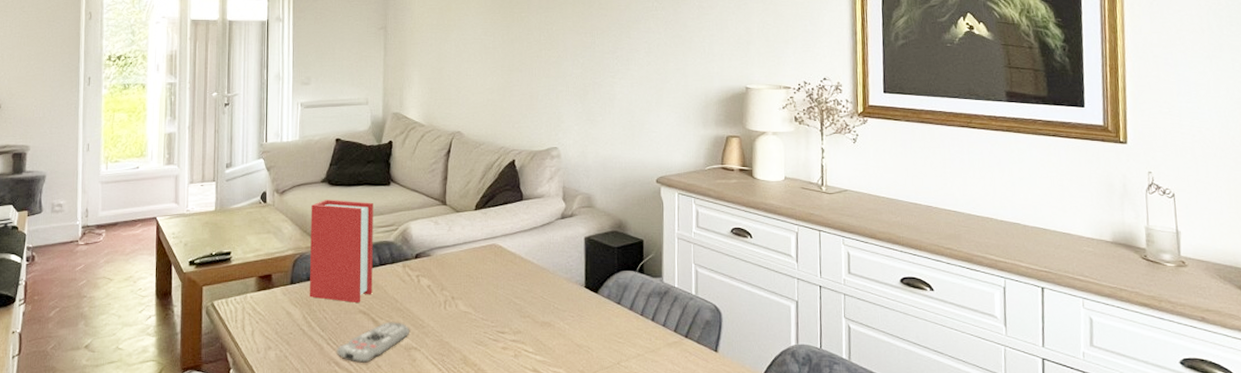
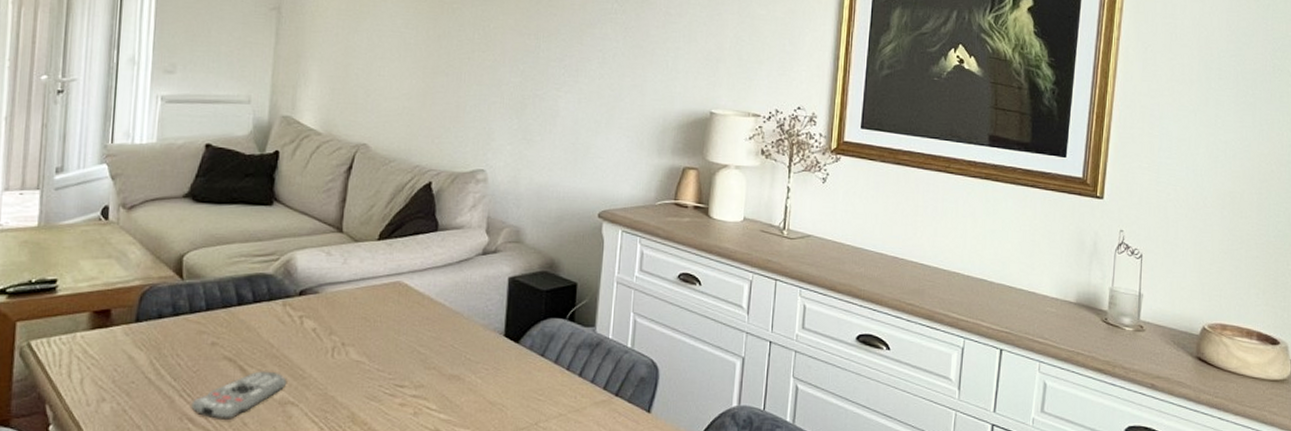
book: present [310,200,373,302] -> none [160,219,250,347]

